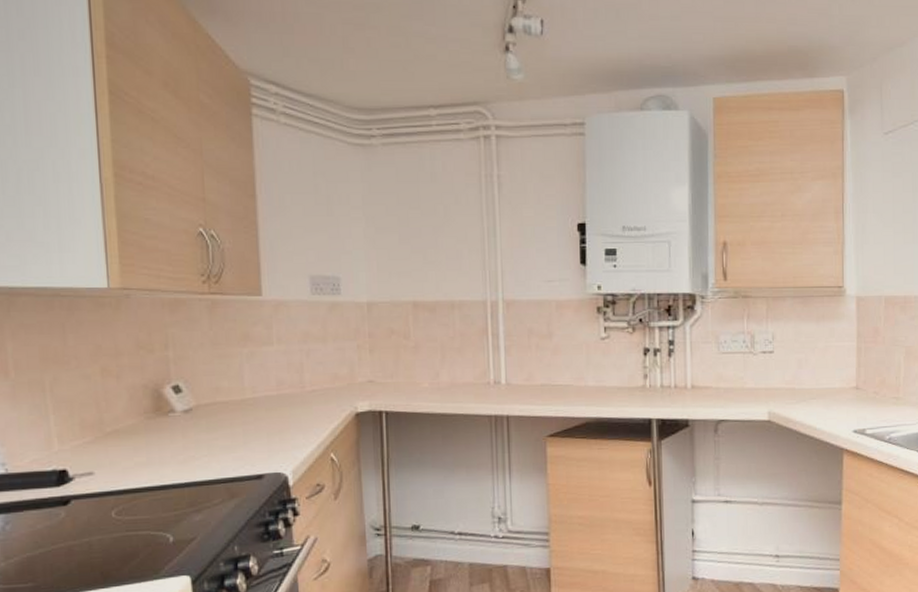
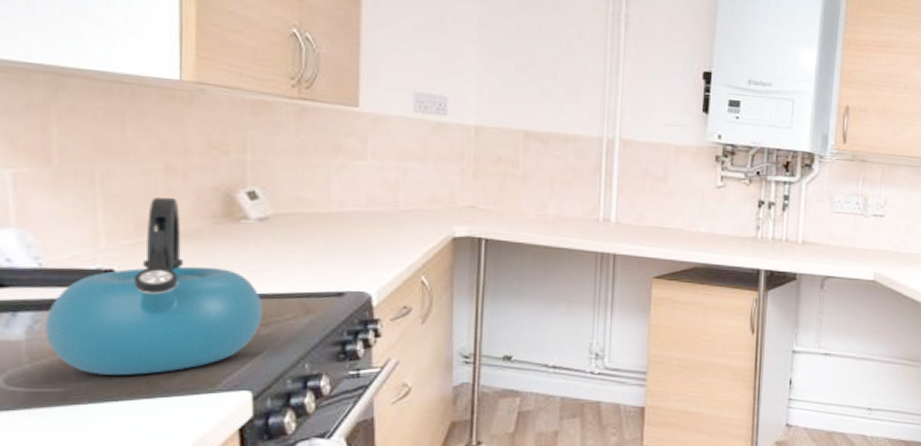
kettle: none [14,397,195,569] -> present [45,197,263,375]

